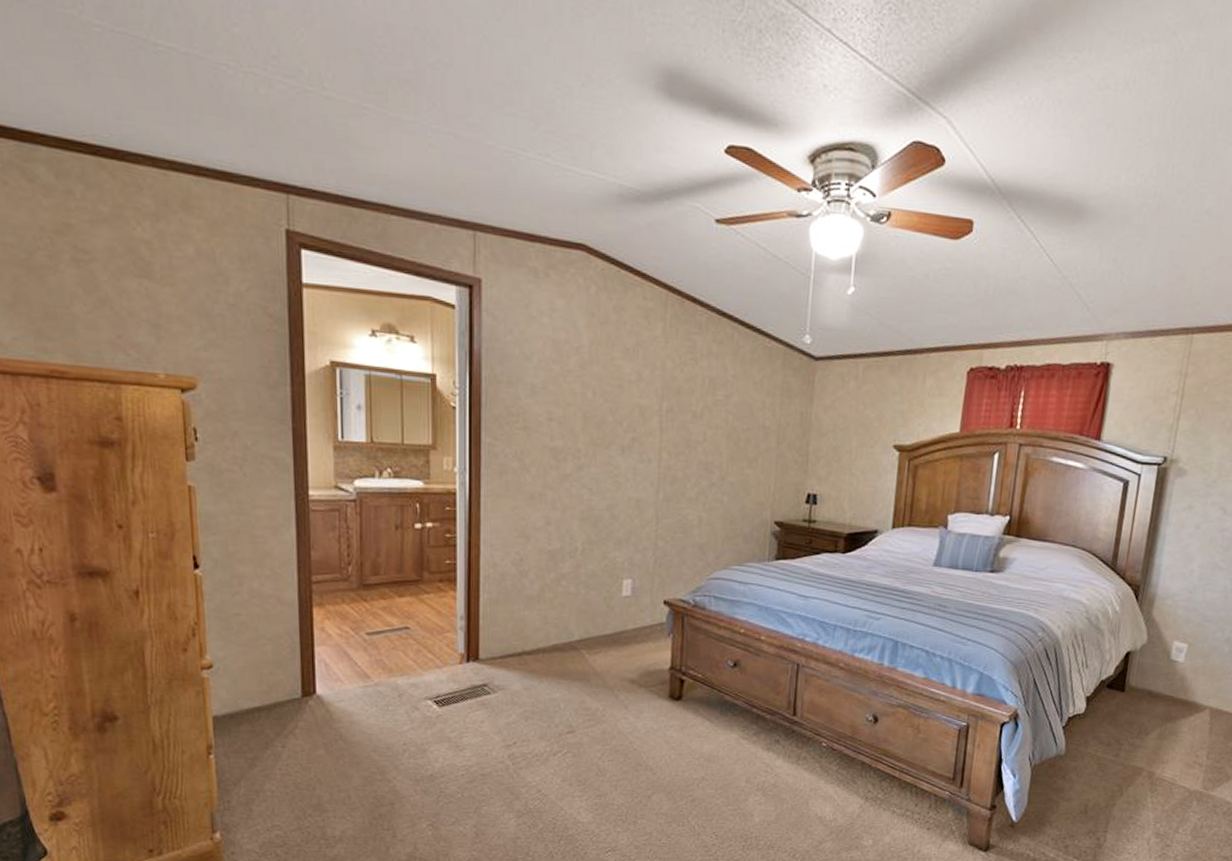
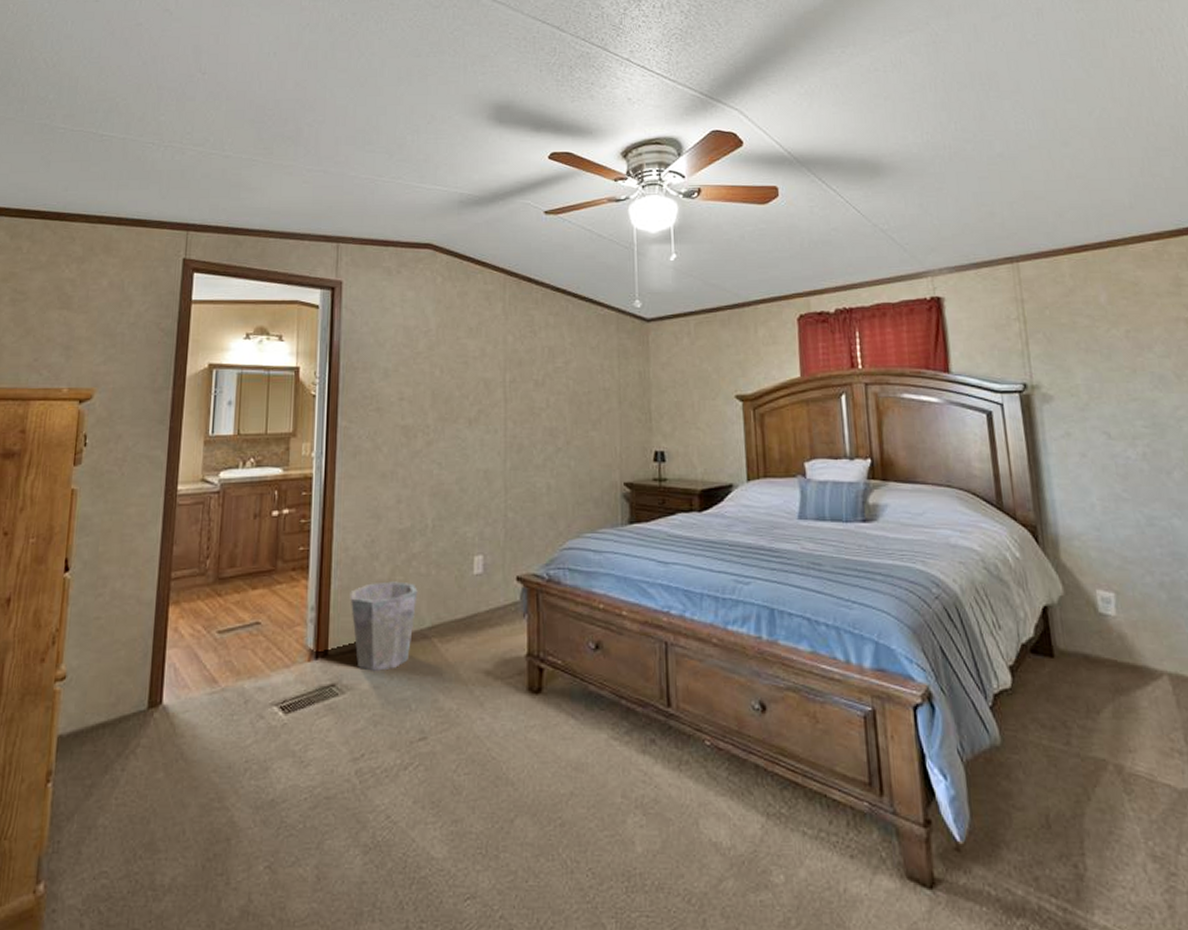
waste bin: none [499,597,567,675] -> present [350,581,418,671]

